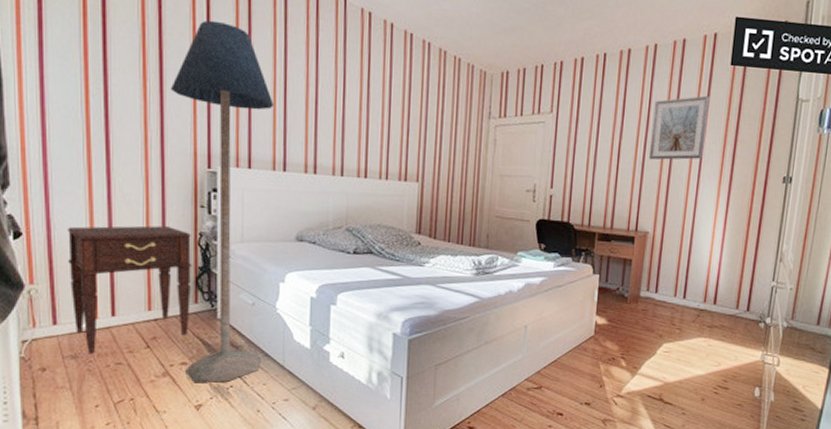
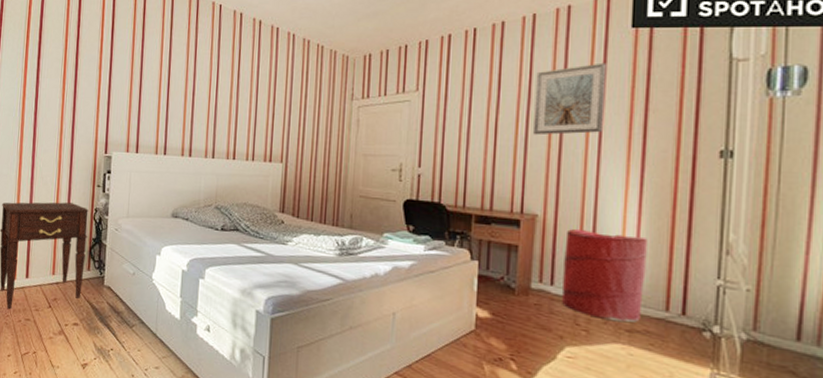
floor lamp: present [170,20,274,383] -> none [76,33,159,345]
laundry hamper: none [663,243,728,320] -> present [562,228,647,323]

